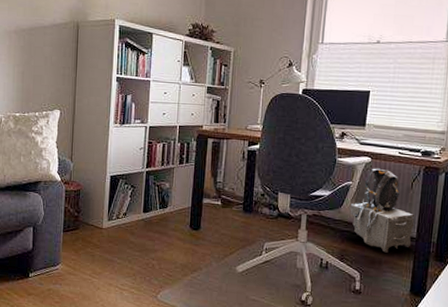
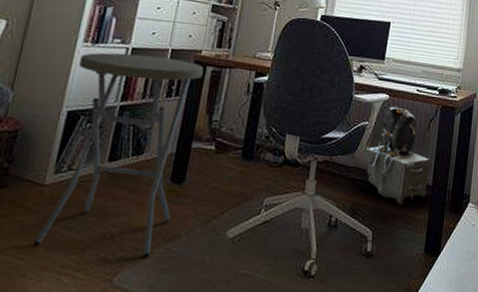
side table: none [102,130,205,282] -> present [34,52,203,257]

